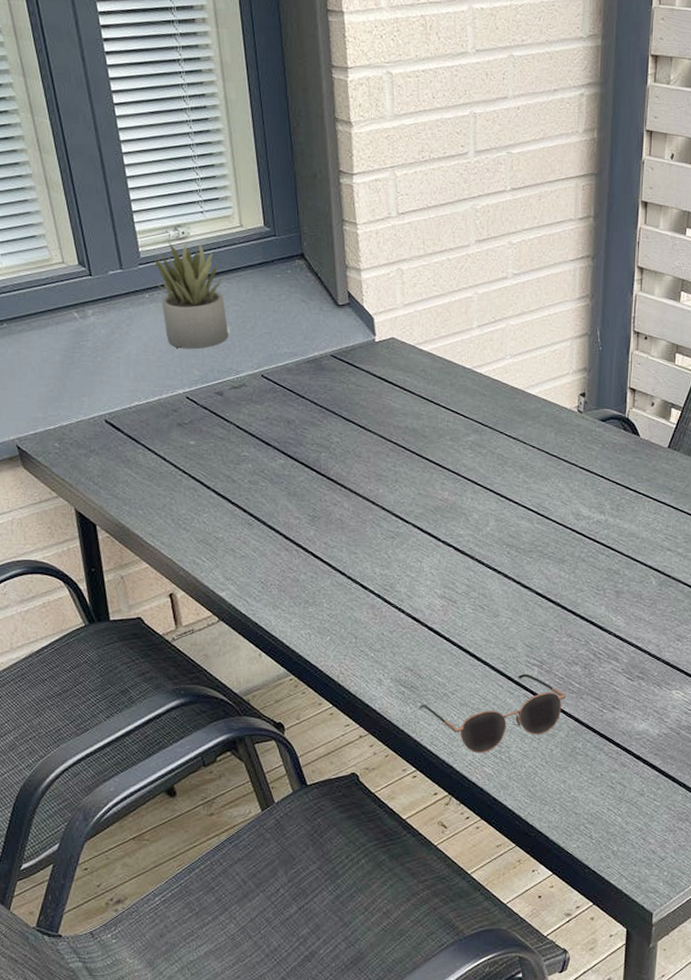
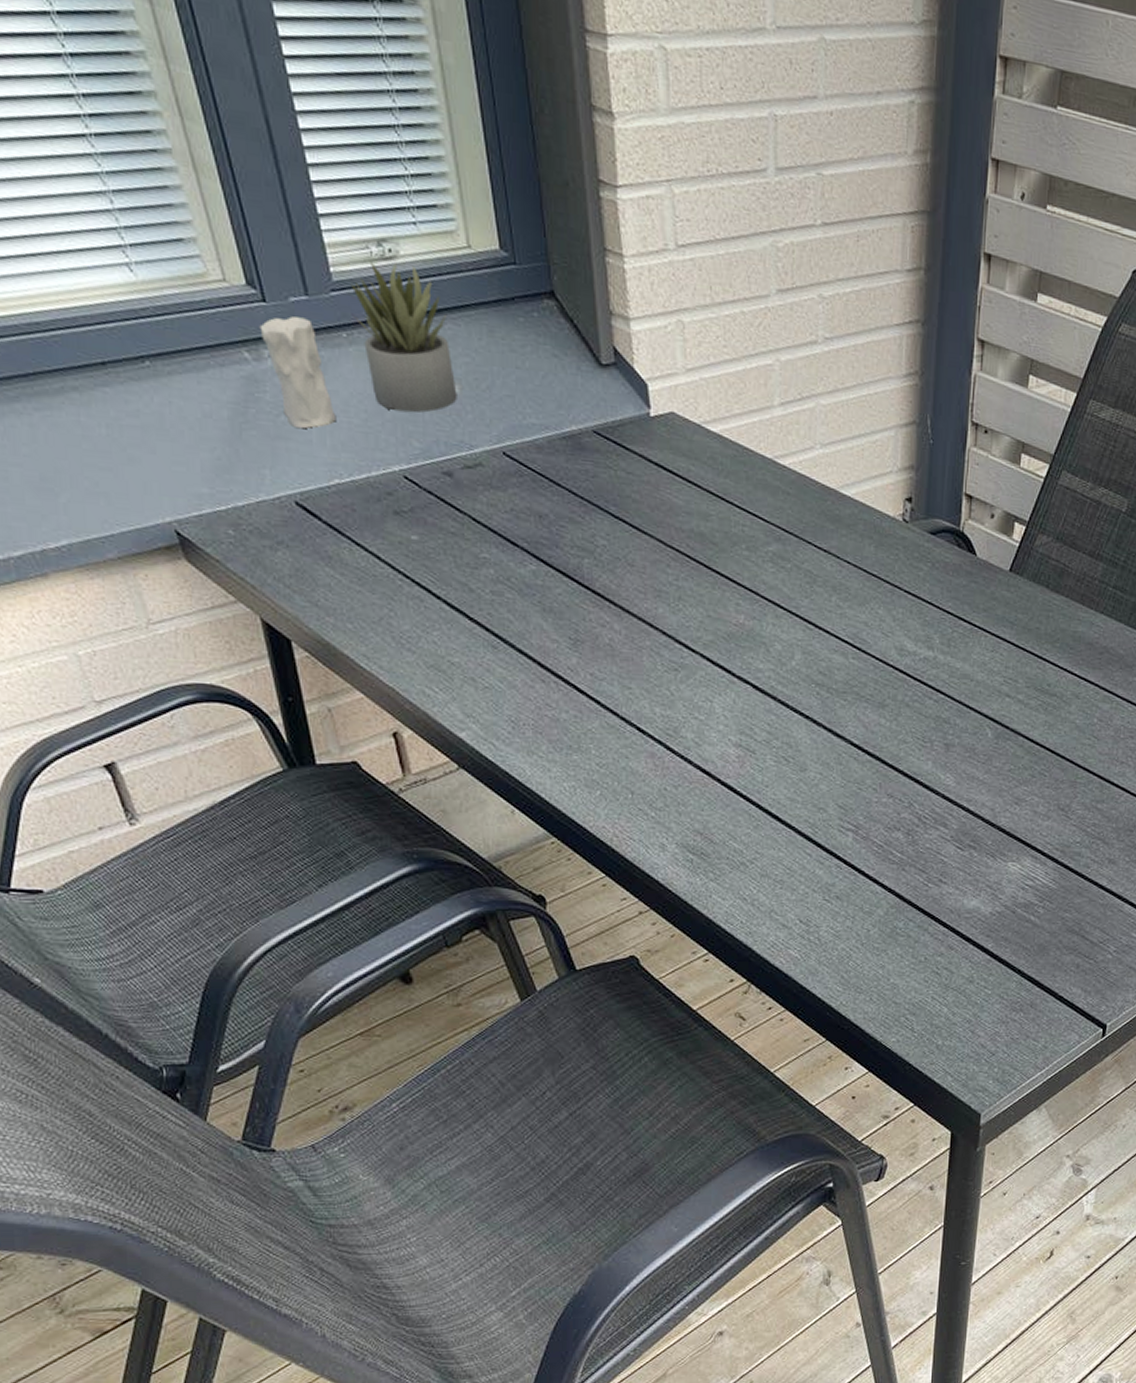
candle: none [86,285,139,366] -> present [259,316,337,430]
sunglasses: present [420,673,566,754] -> none [712,840,885,934]

